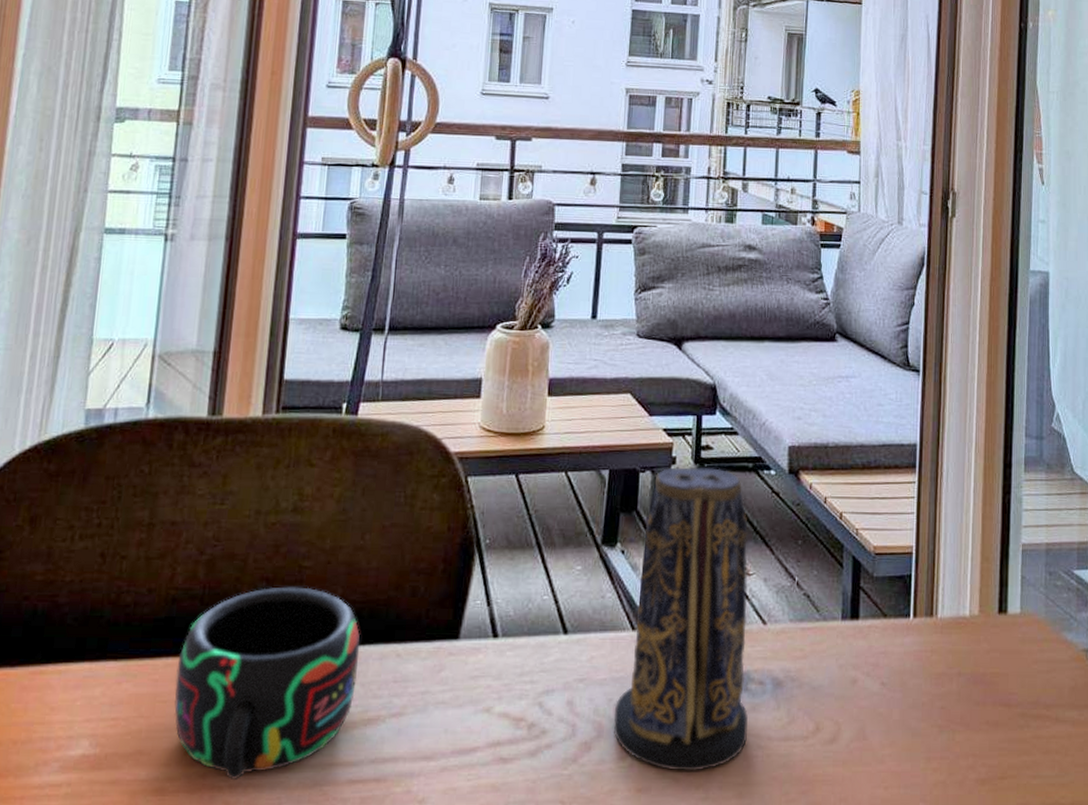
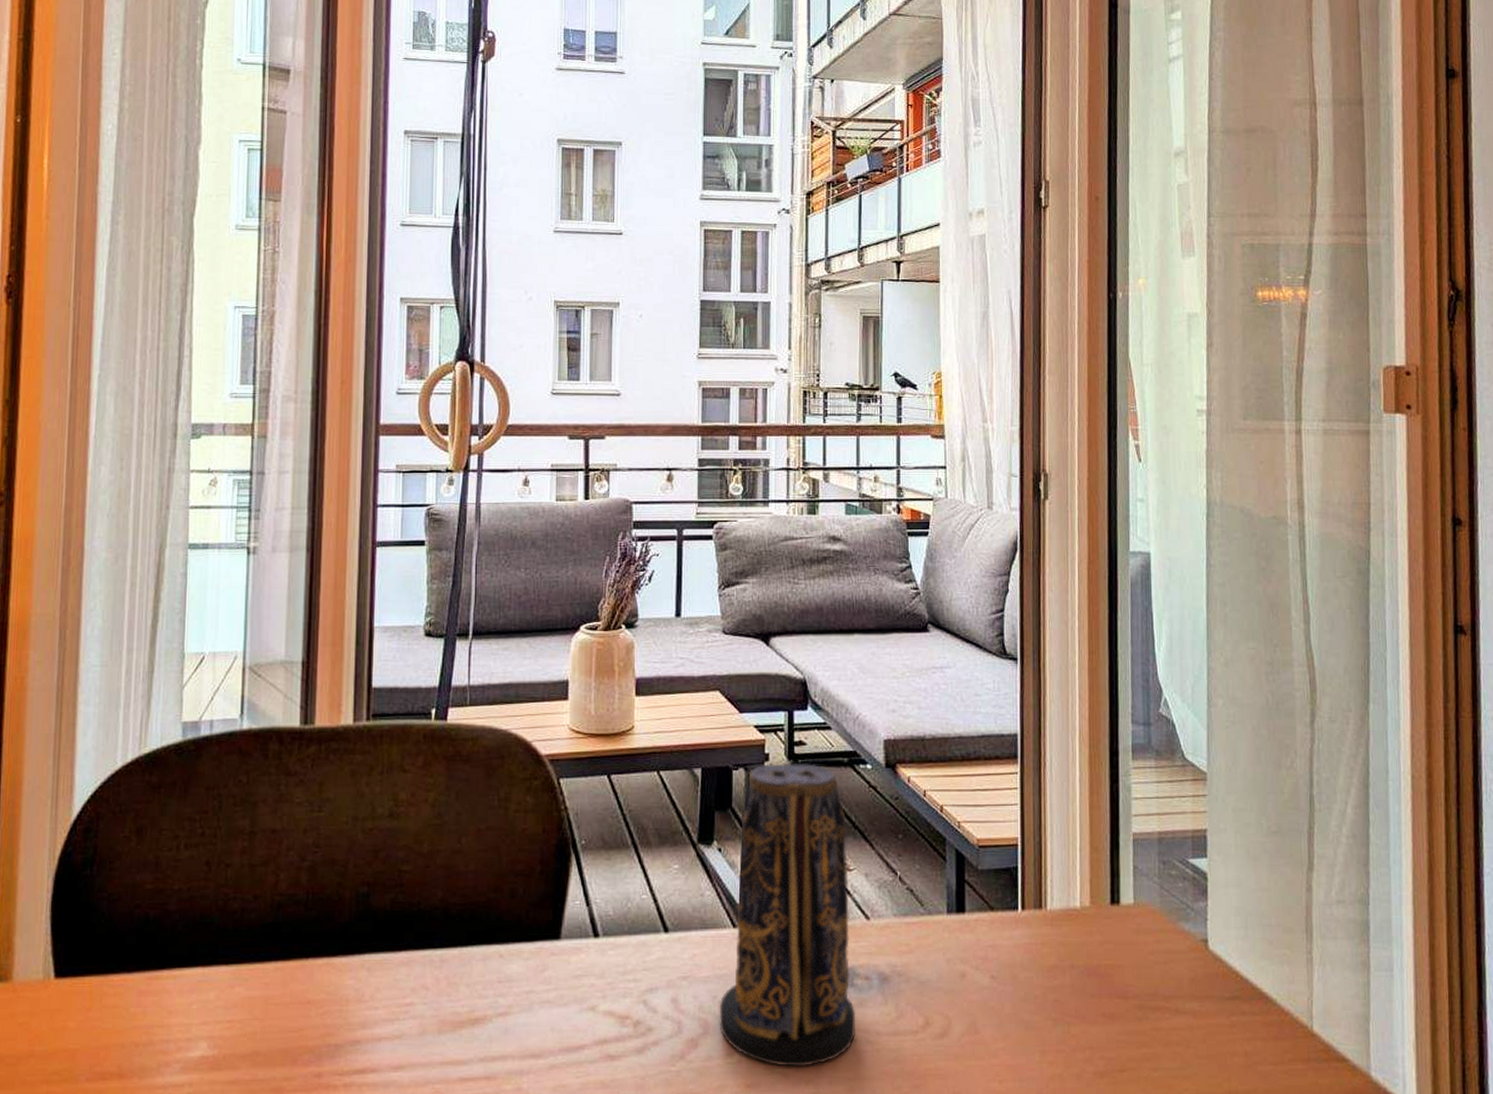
mug: present [174,586,360,779] -> none [286,890,463,1078]

